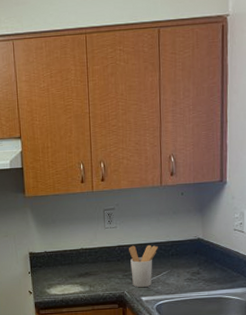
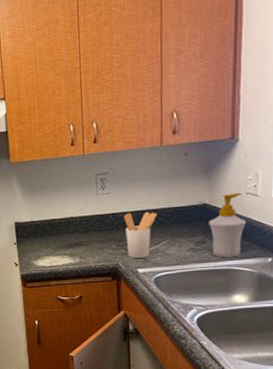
soap bottle: none [203,229,235,288] -> present [209,192,247,258]

